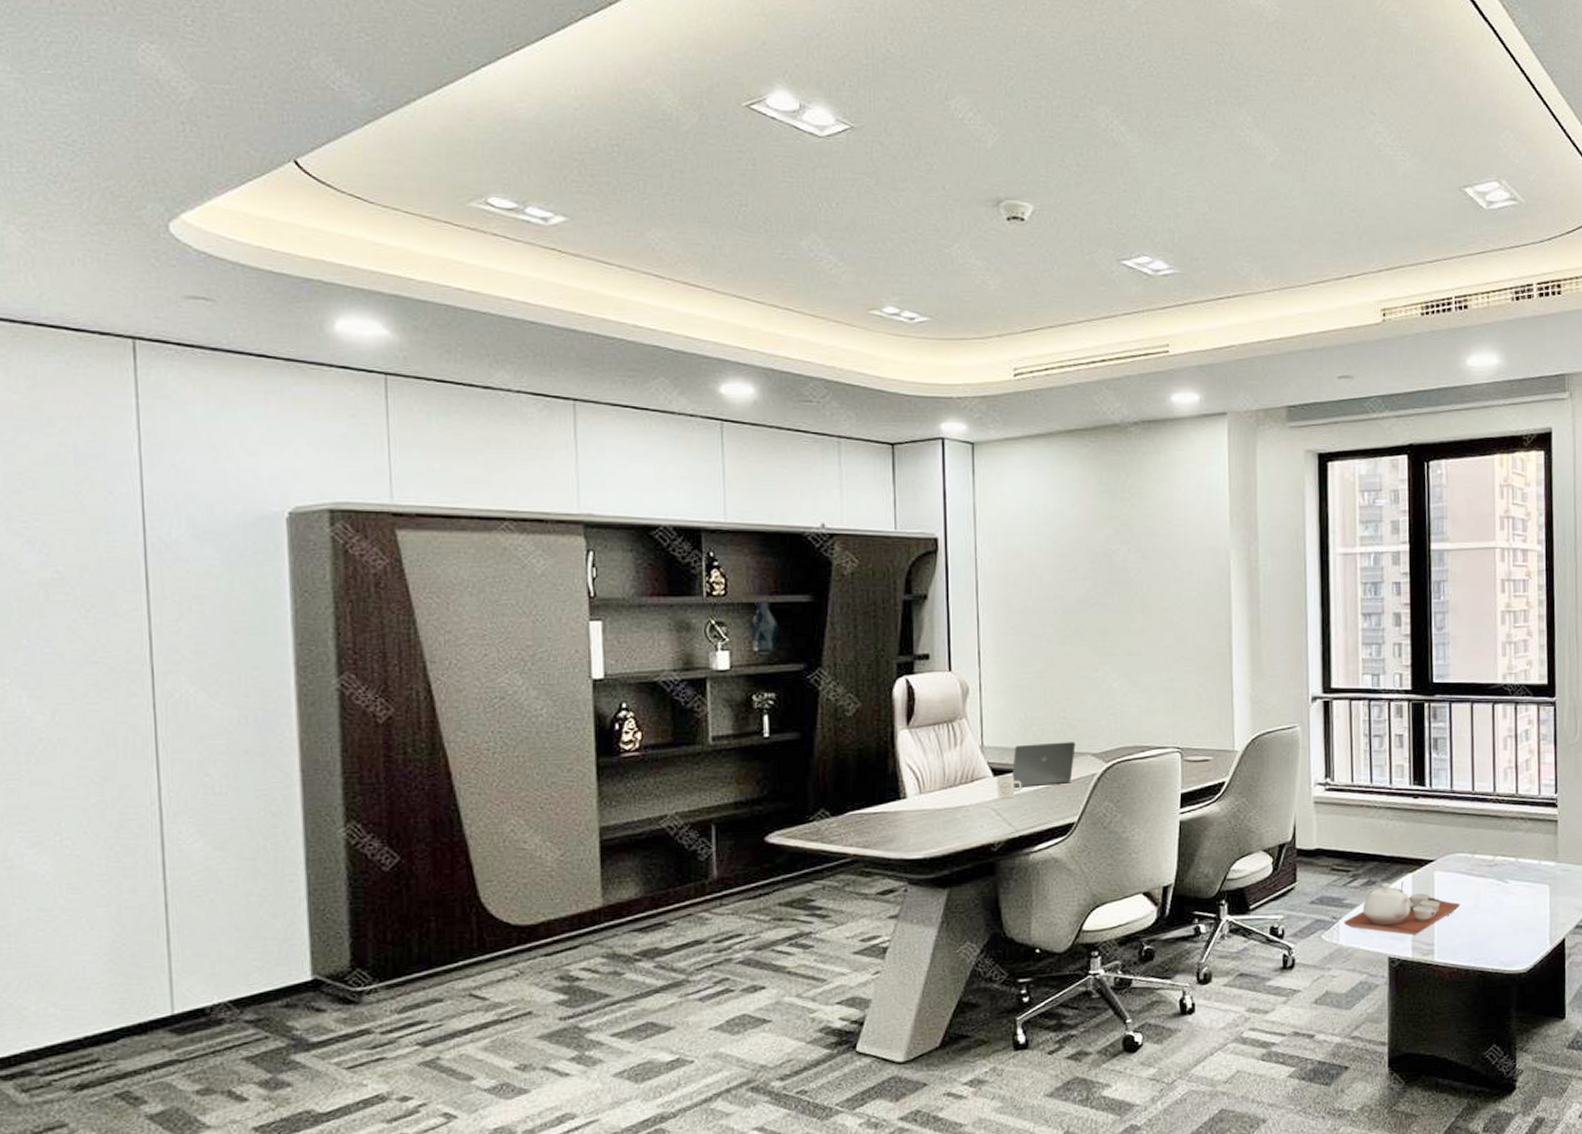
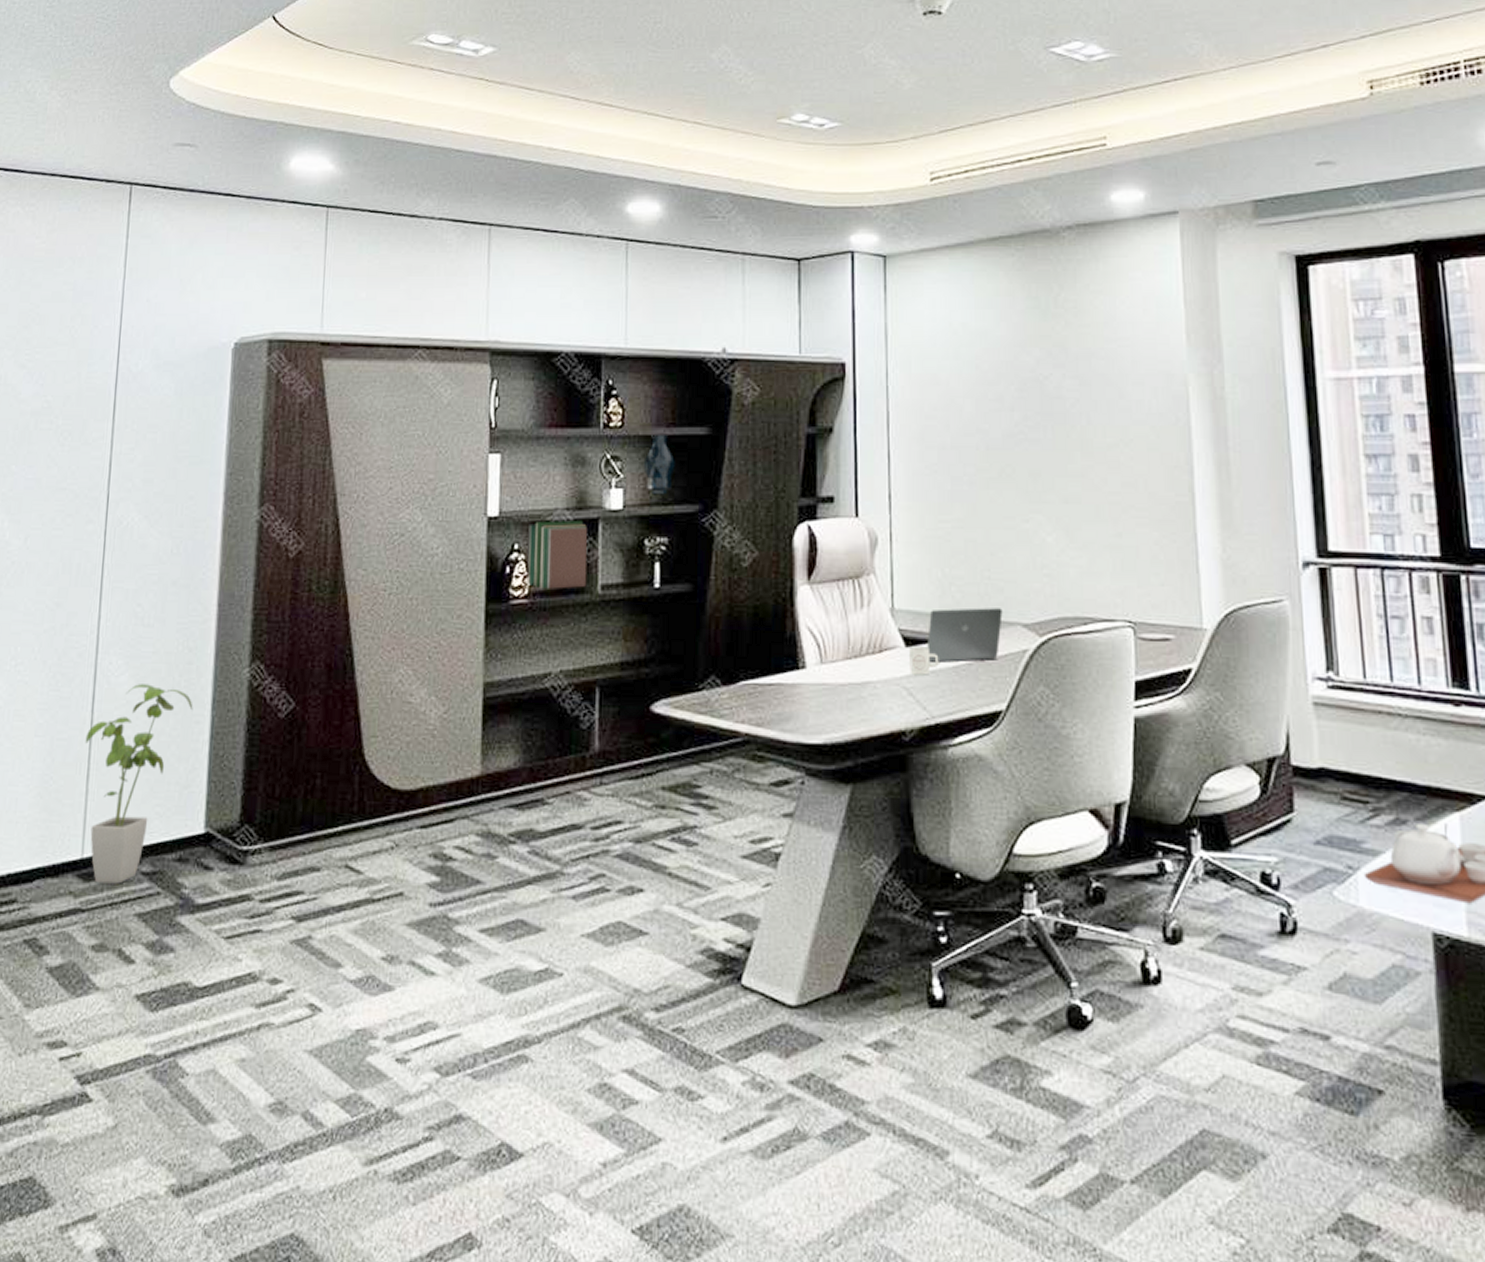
house plant: none [160,849,284,1035] -> present [85,684,193,884]
books: none [636,679,698,742] -> present [526,519,588,589]

